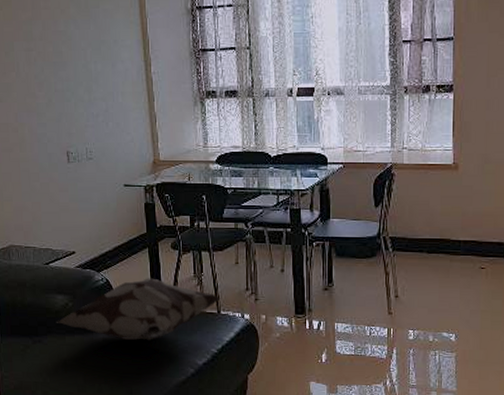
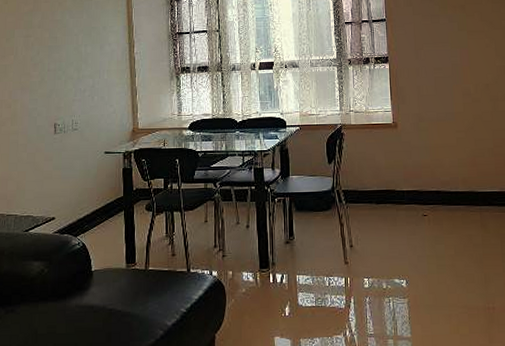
decorative pillow: present [56,278,222,341] -> none [30,240,192,305]

